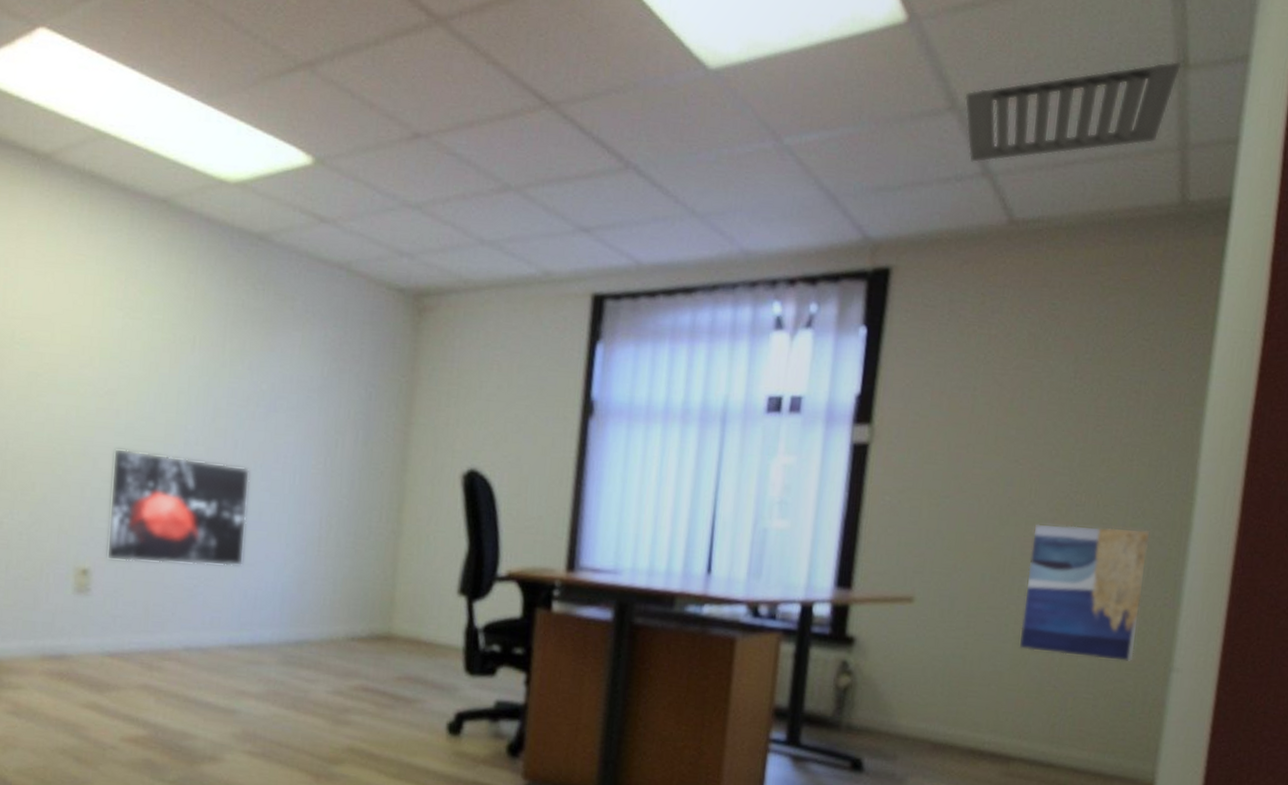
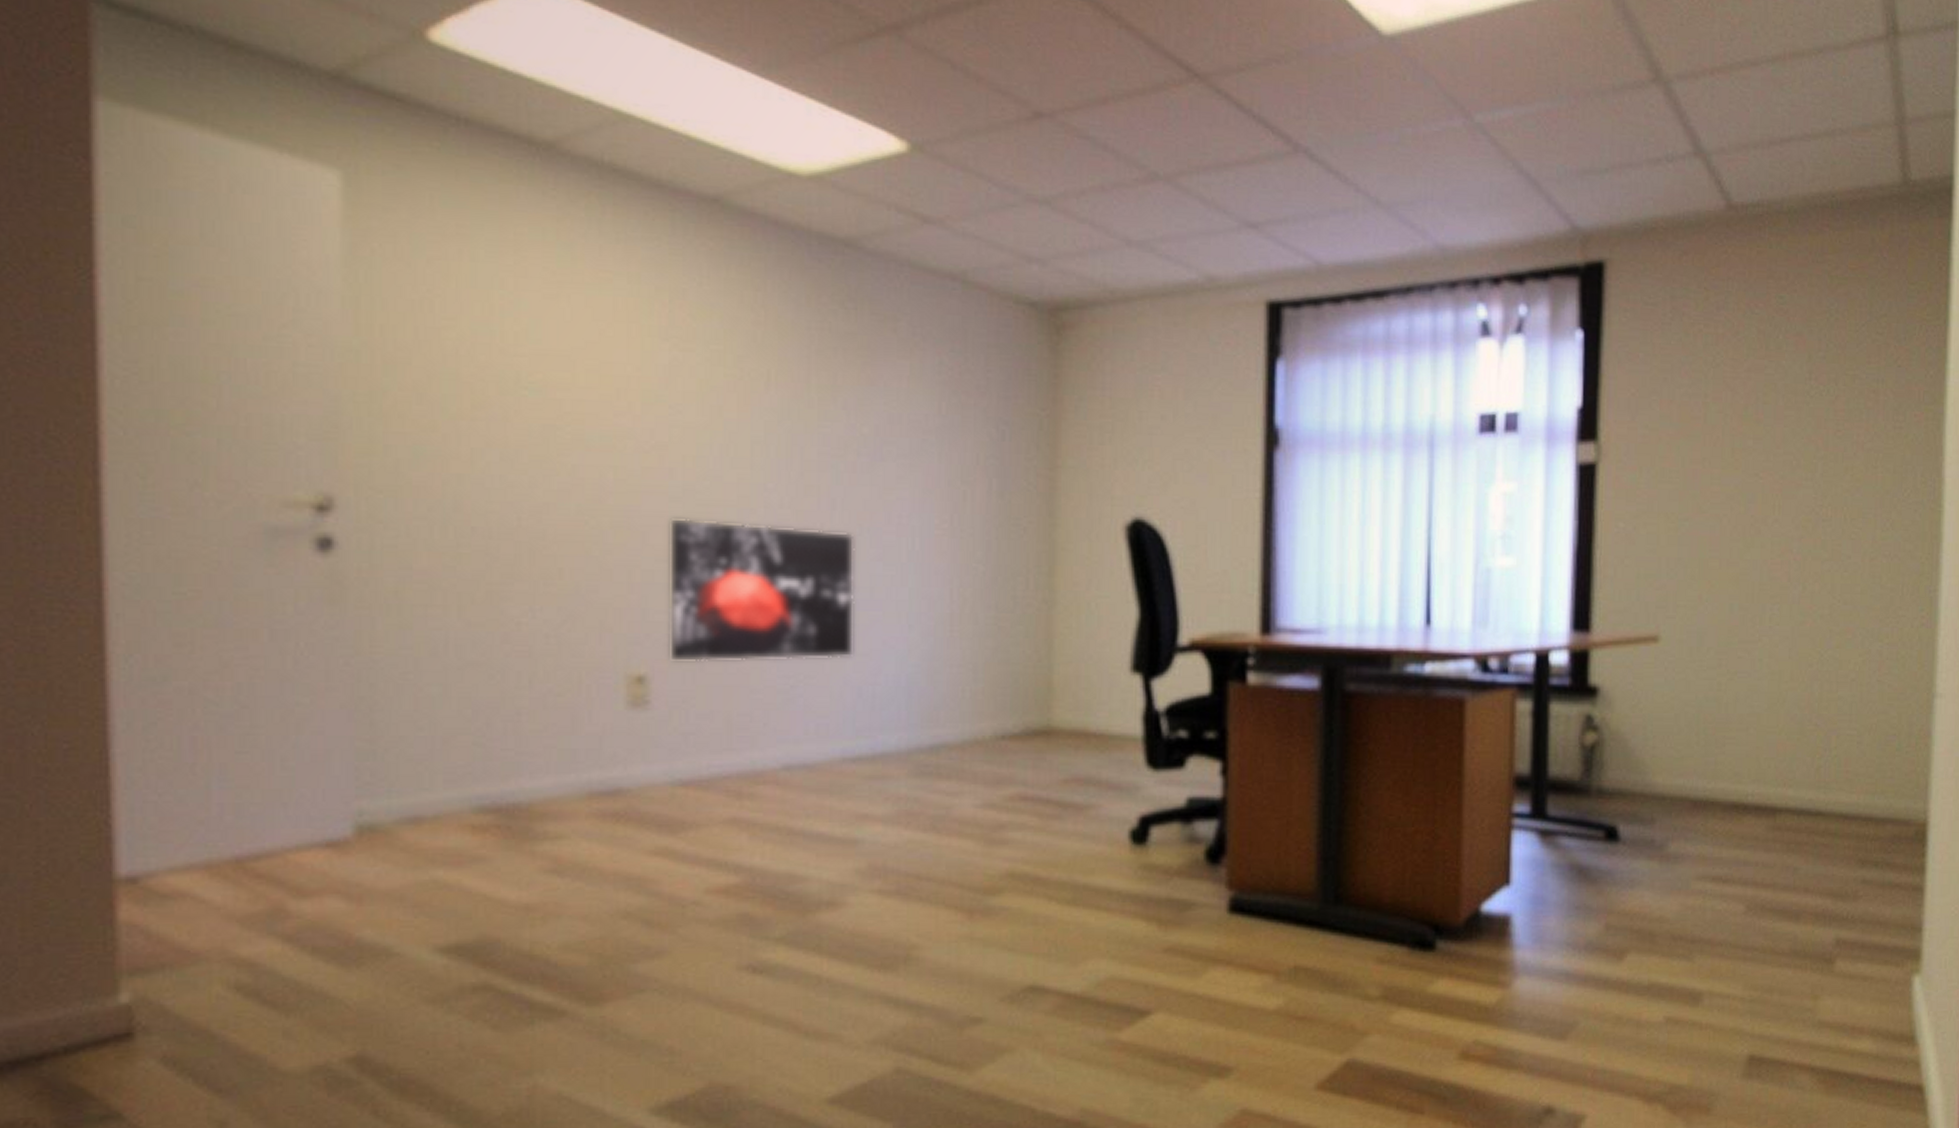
ceiling vent: present [964,61,1182,163] -> none [1669,27,1891,141]
wall art: present [1020,524,1150,661] -> none [1776,543,1901,690]

